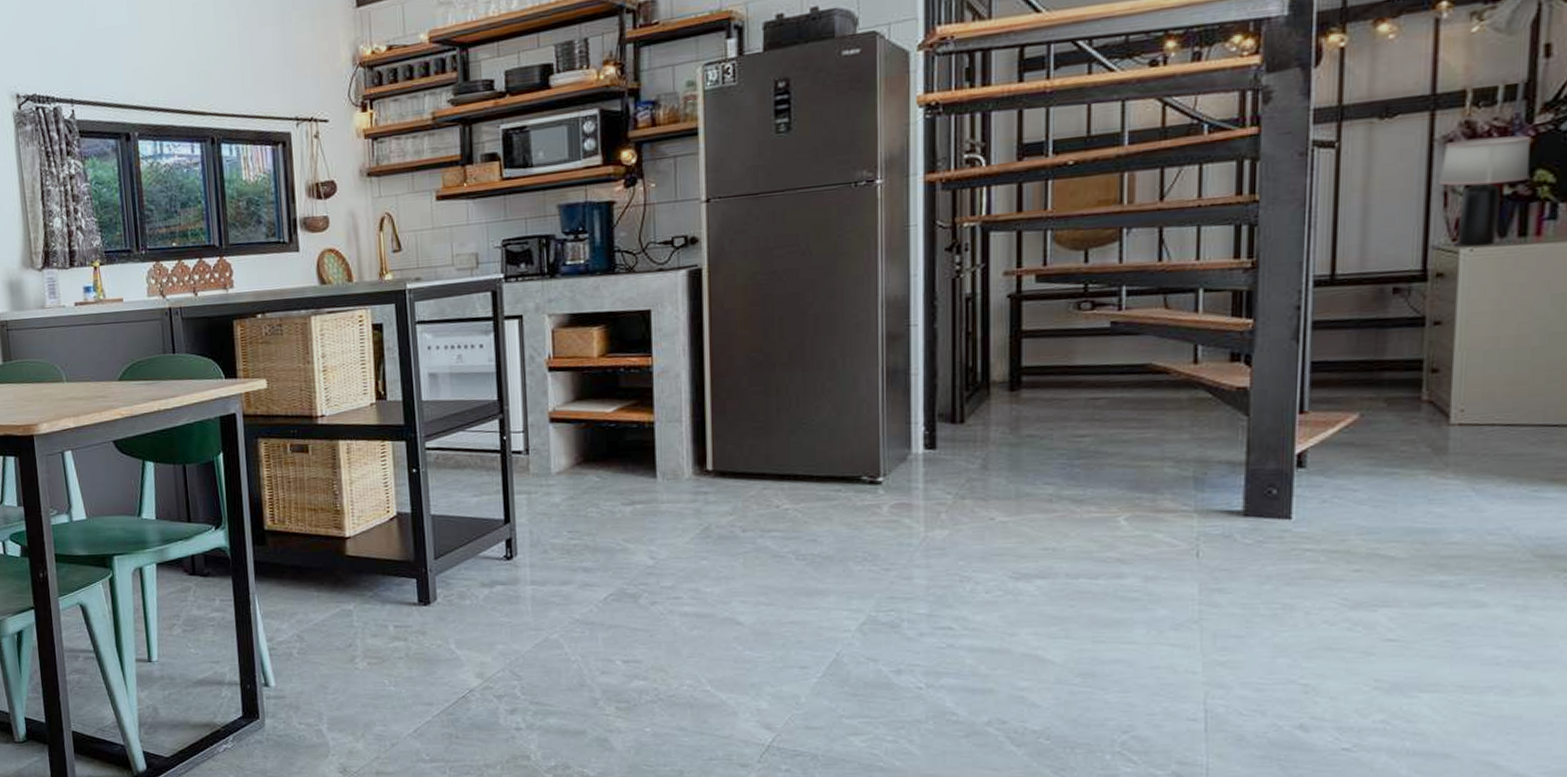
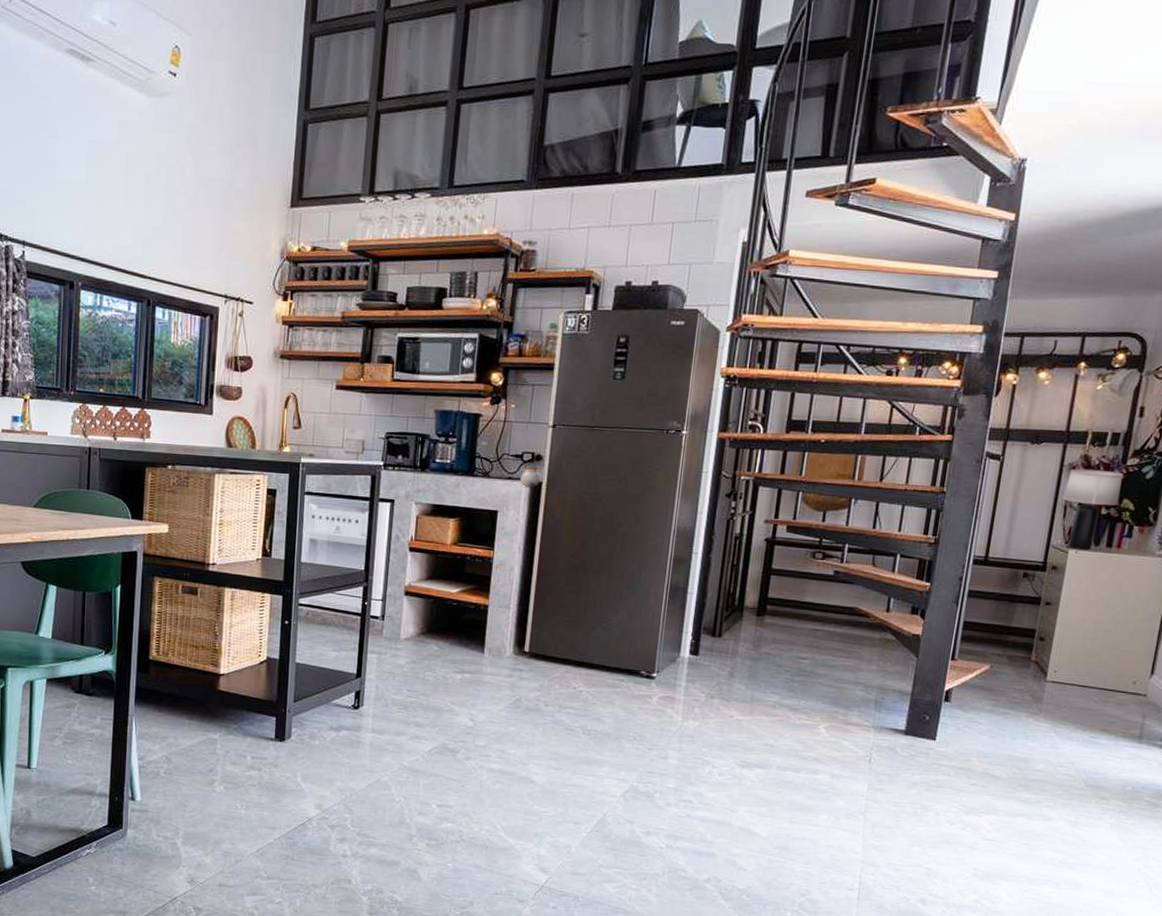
jar: none [674,251,699,279] -> present [520,466,541,488]

